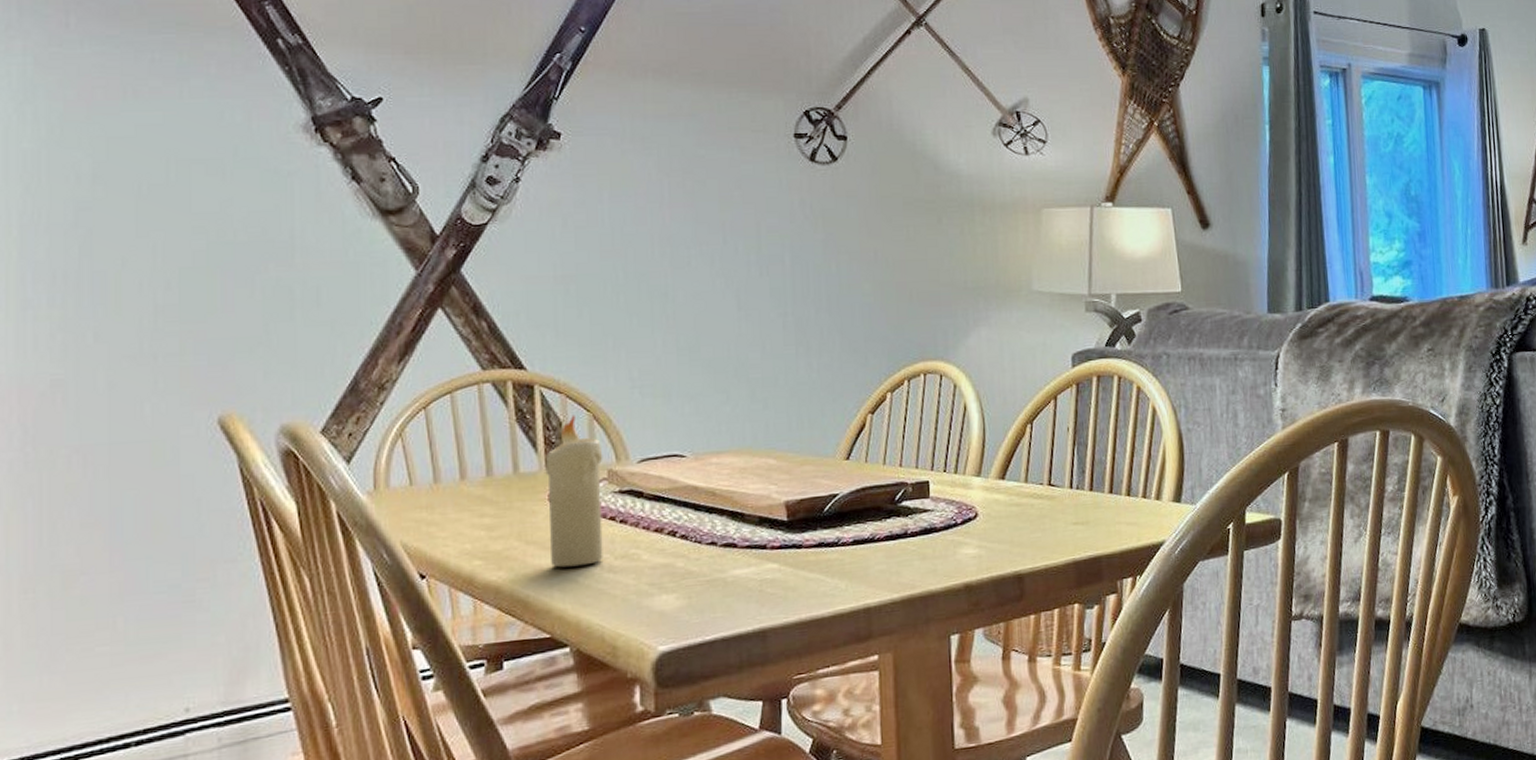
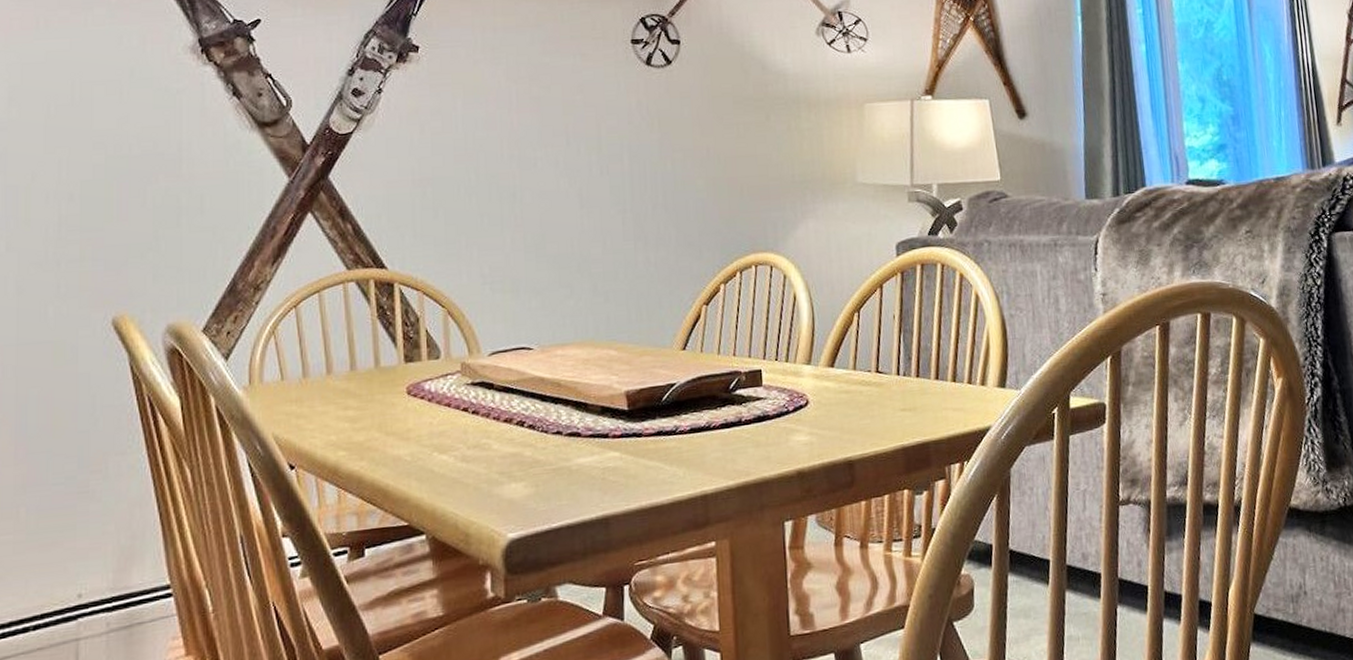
candle: present [545,415,603,568] -> none [404,311,457,458]

